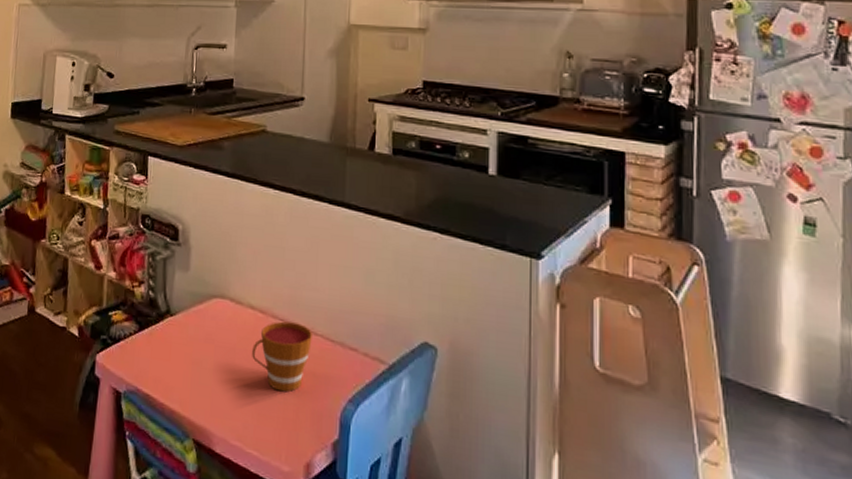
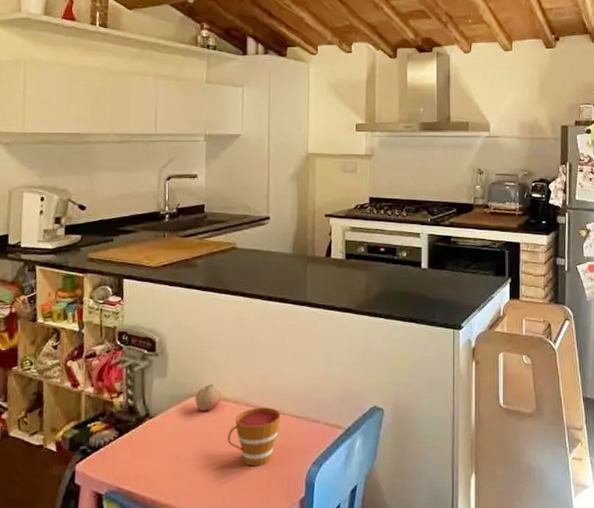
fruit: none [218,286,247,318] -> present [195,384,222,411]

